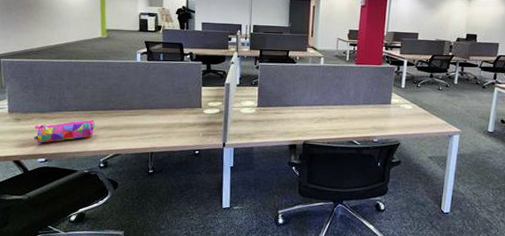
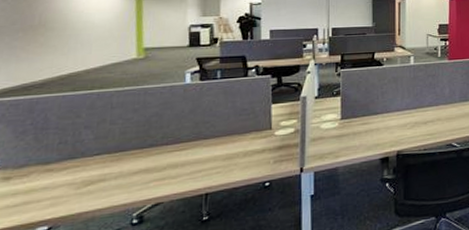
pencil case: present [33,119,96,143] -> none [30,163,127,206]

